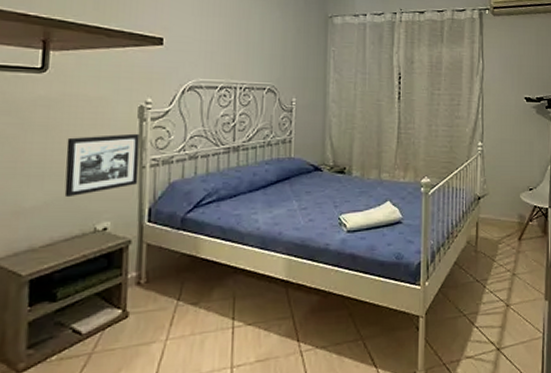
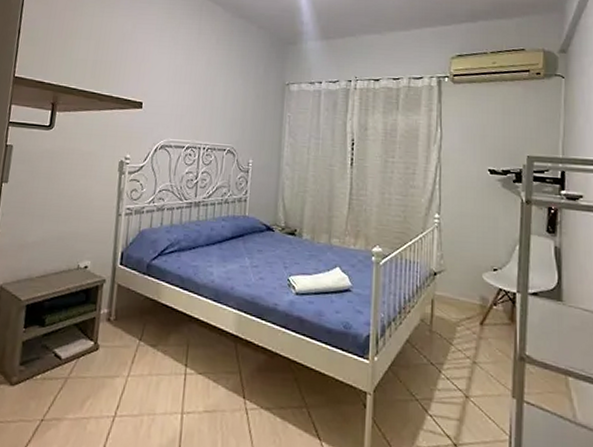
picture frame: present [64,133,140,198] -> none [57,184,119,237]

